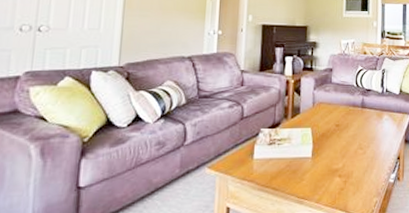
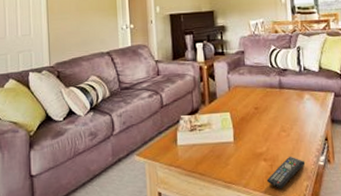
remote control: none [339,173,377,205] -> present [266,156,306,189]

